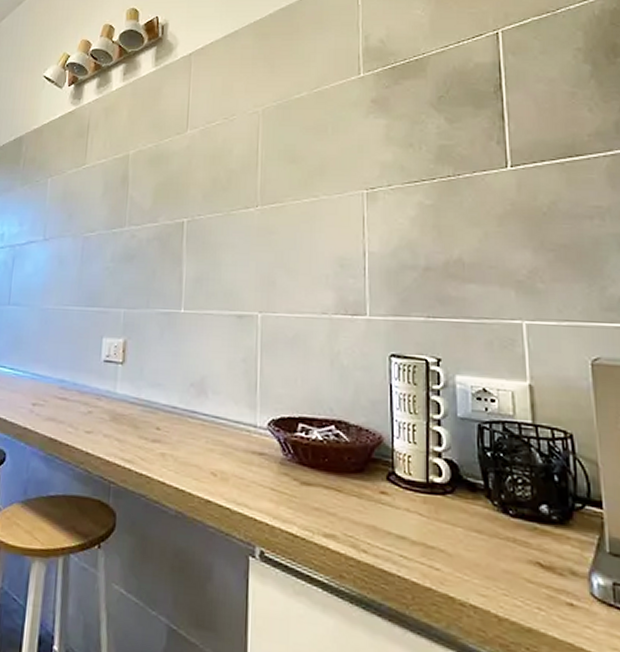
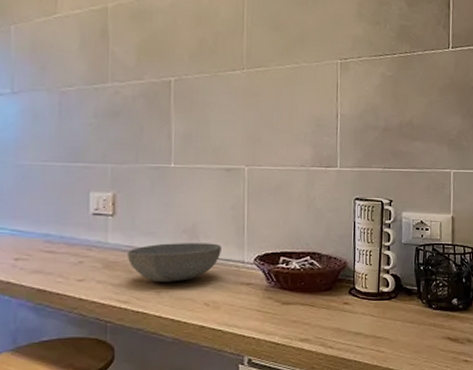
bowl: none [133,397,231,444] -> present [126,243,221,283]

